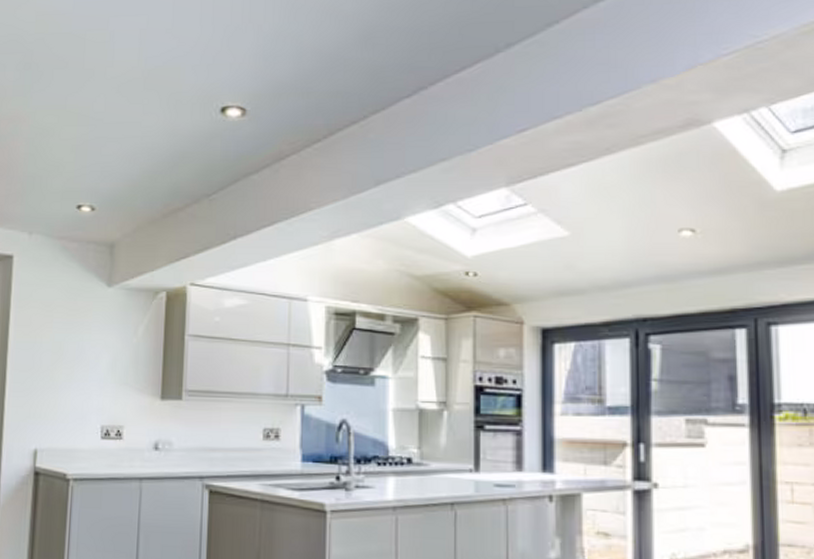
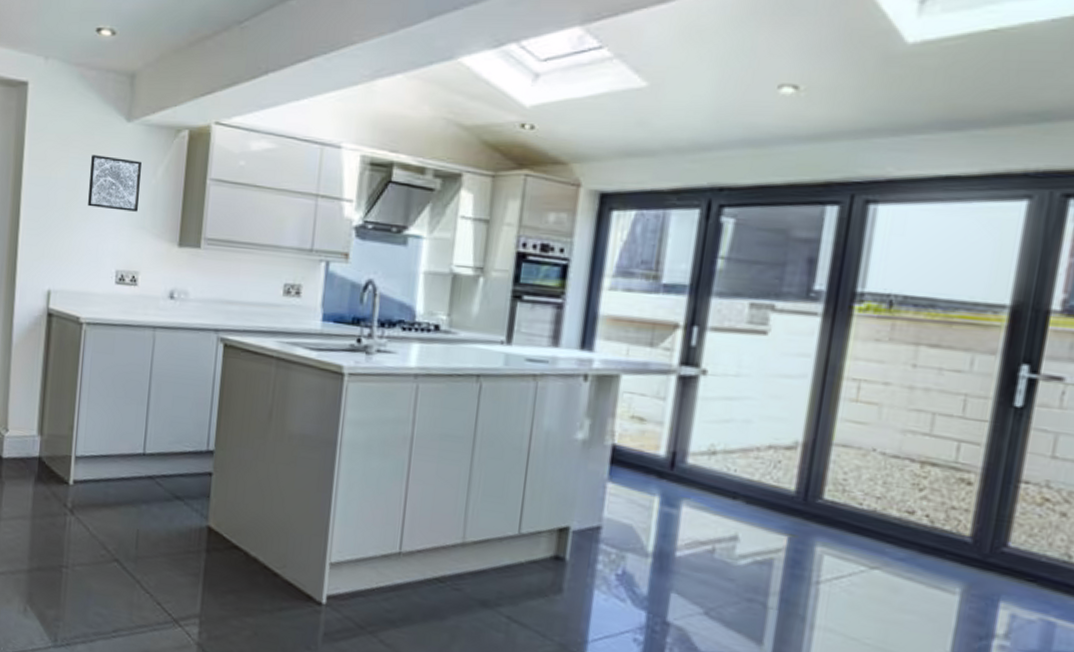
wall art: none [72,319,123,369] -> present [88,155,142,212]

